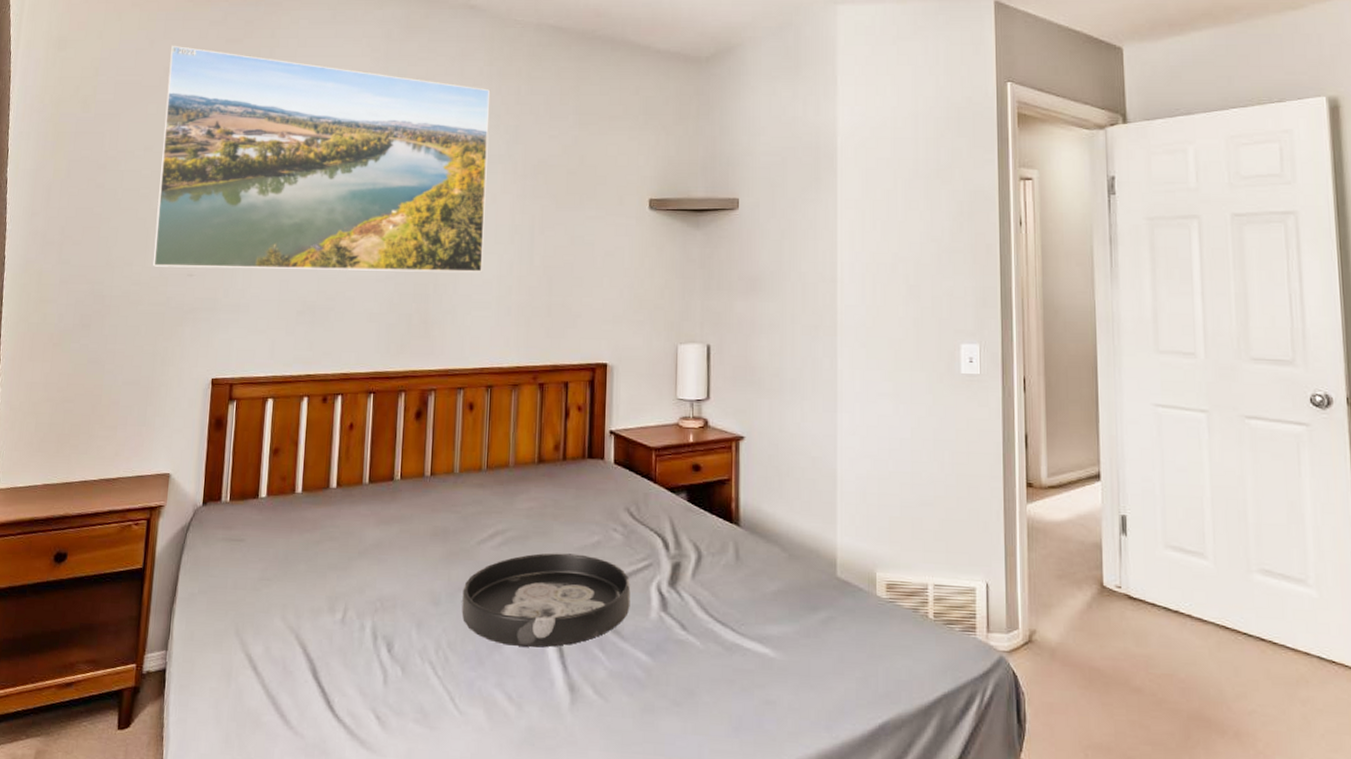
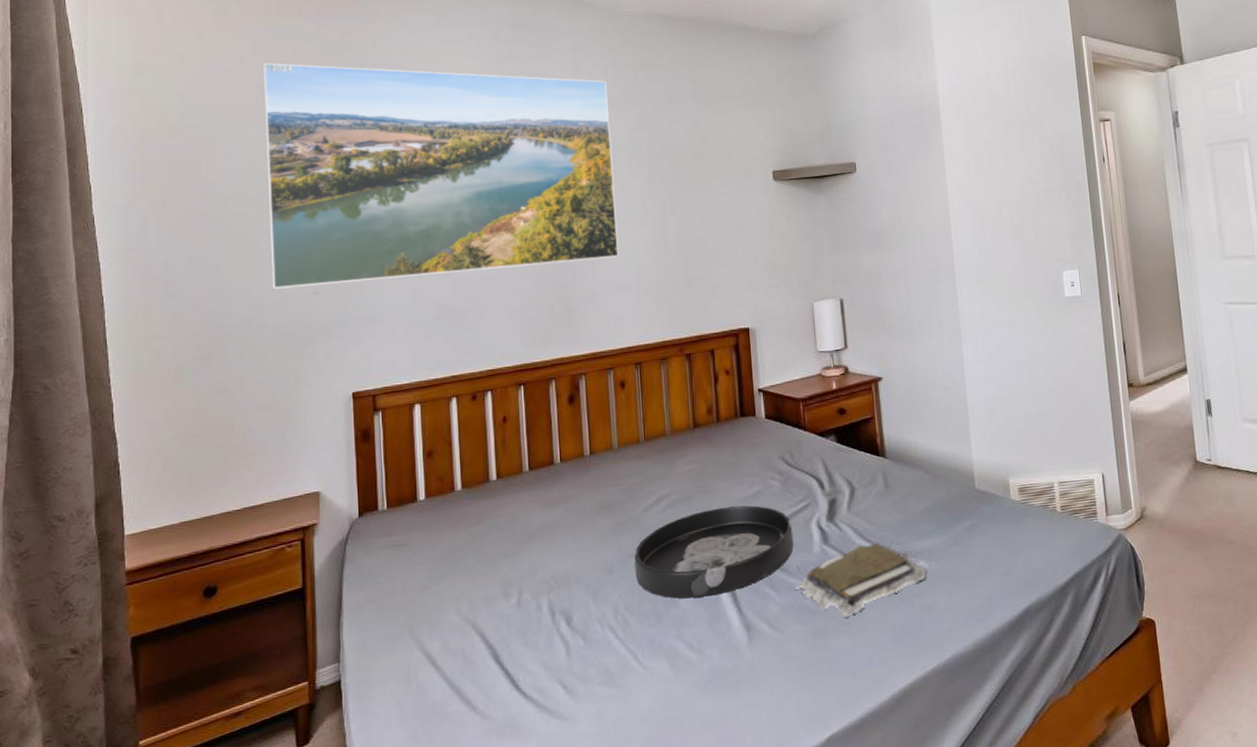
book: none [626,613,778,697] -> present [795,534,931,618]

